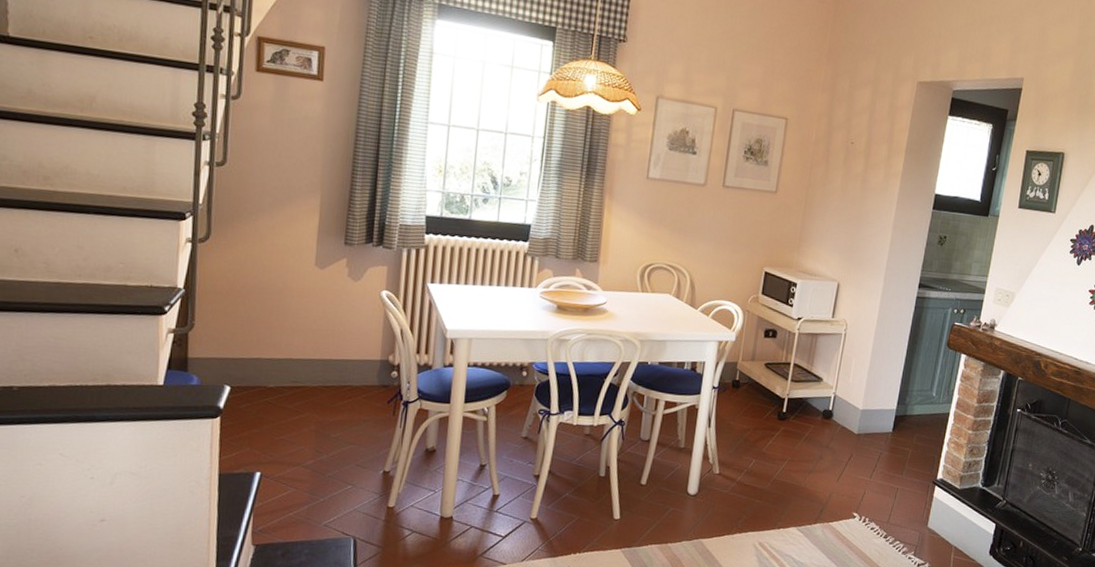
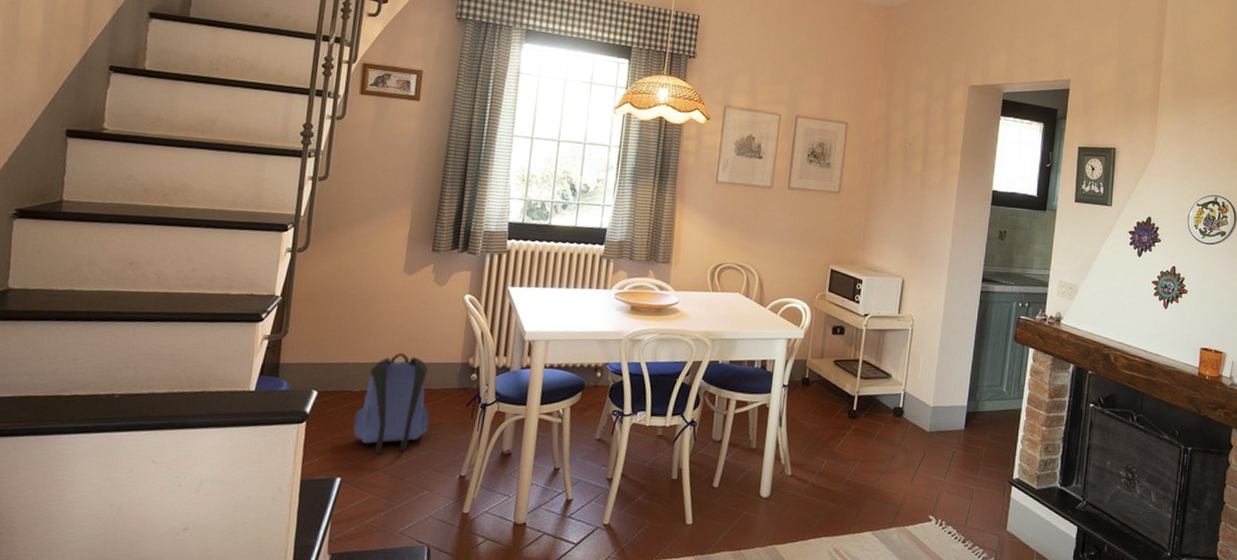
backpack: none [270,348,350,449] -> present [353,352,430,454]

